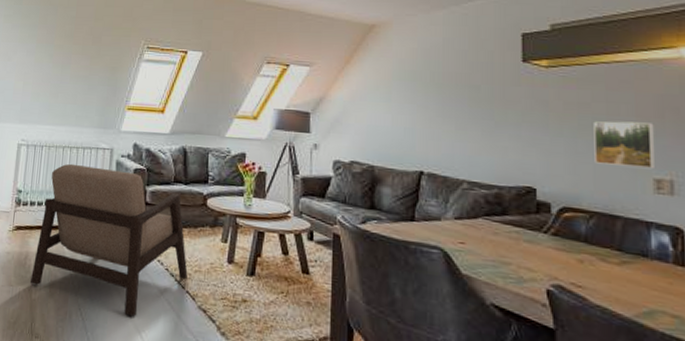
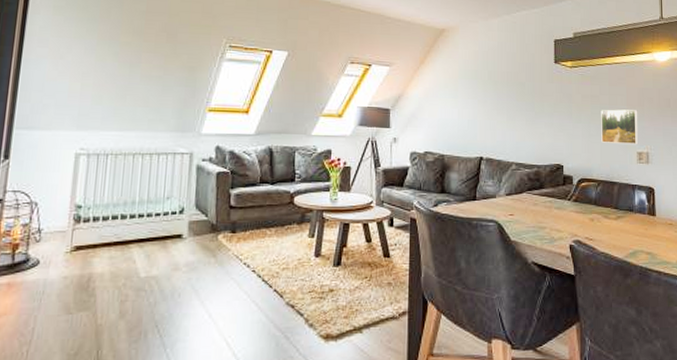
armchair: present [30,163,188,317] -> none [95,171,275,324]

